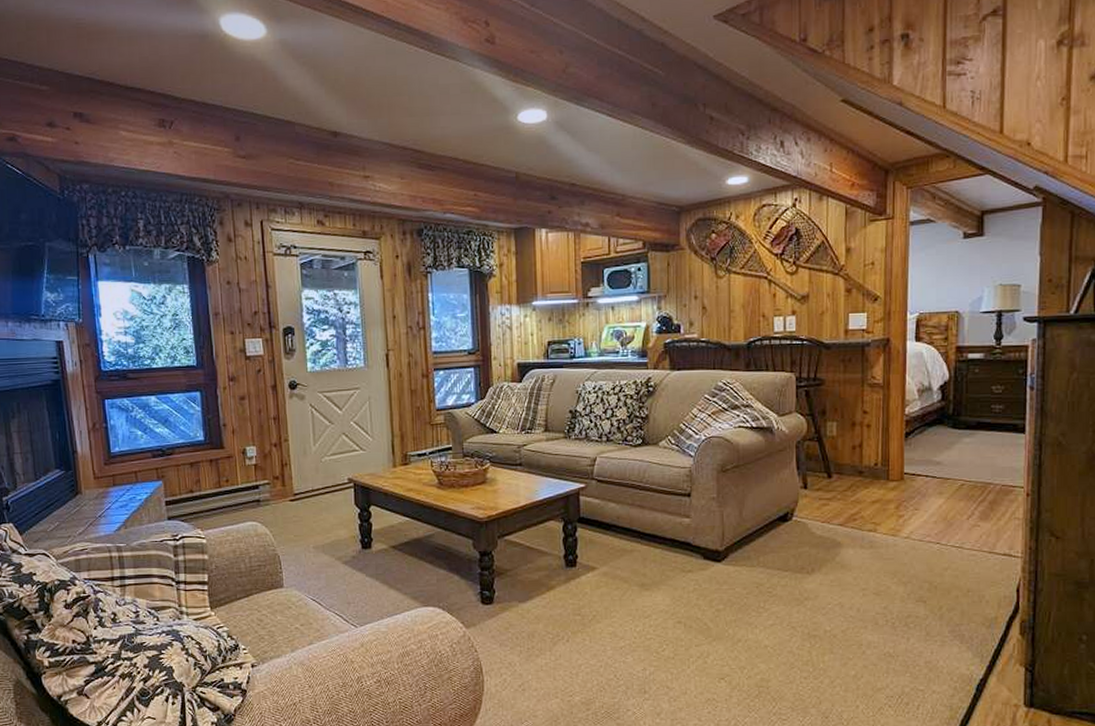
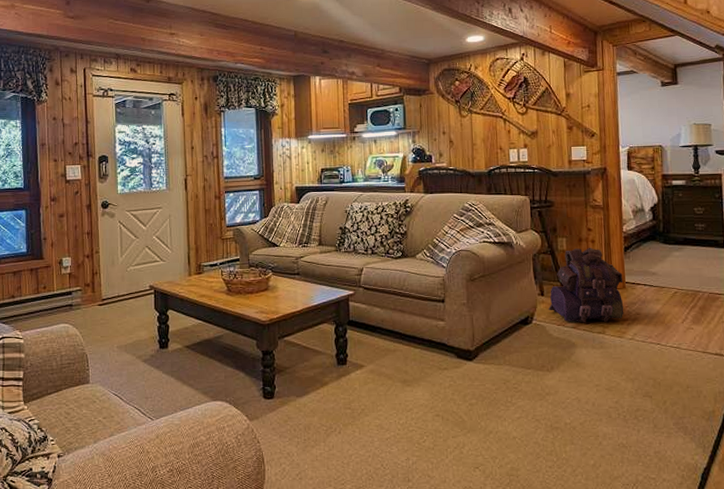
backpack: none [811,433,902,520] -> present [548,248,624,323]

